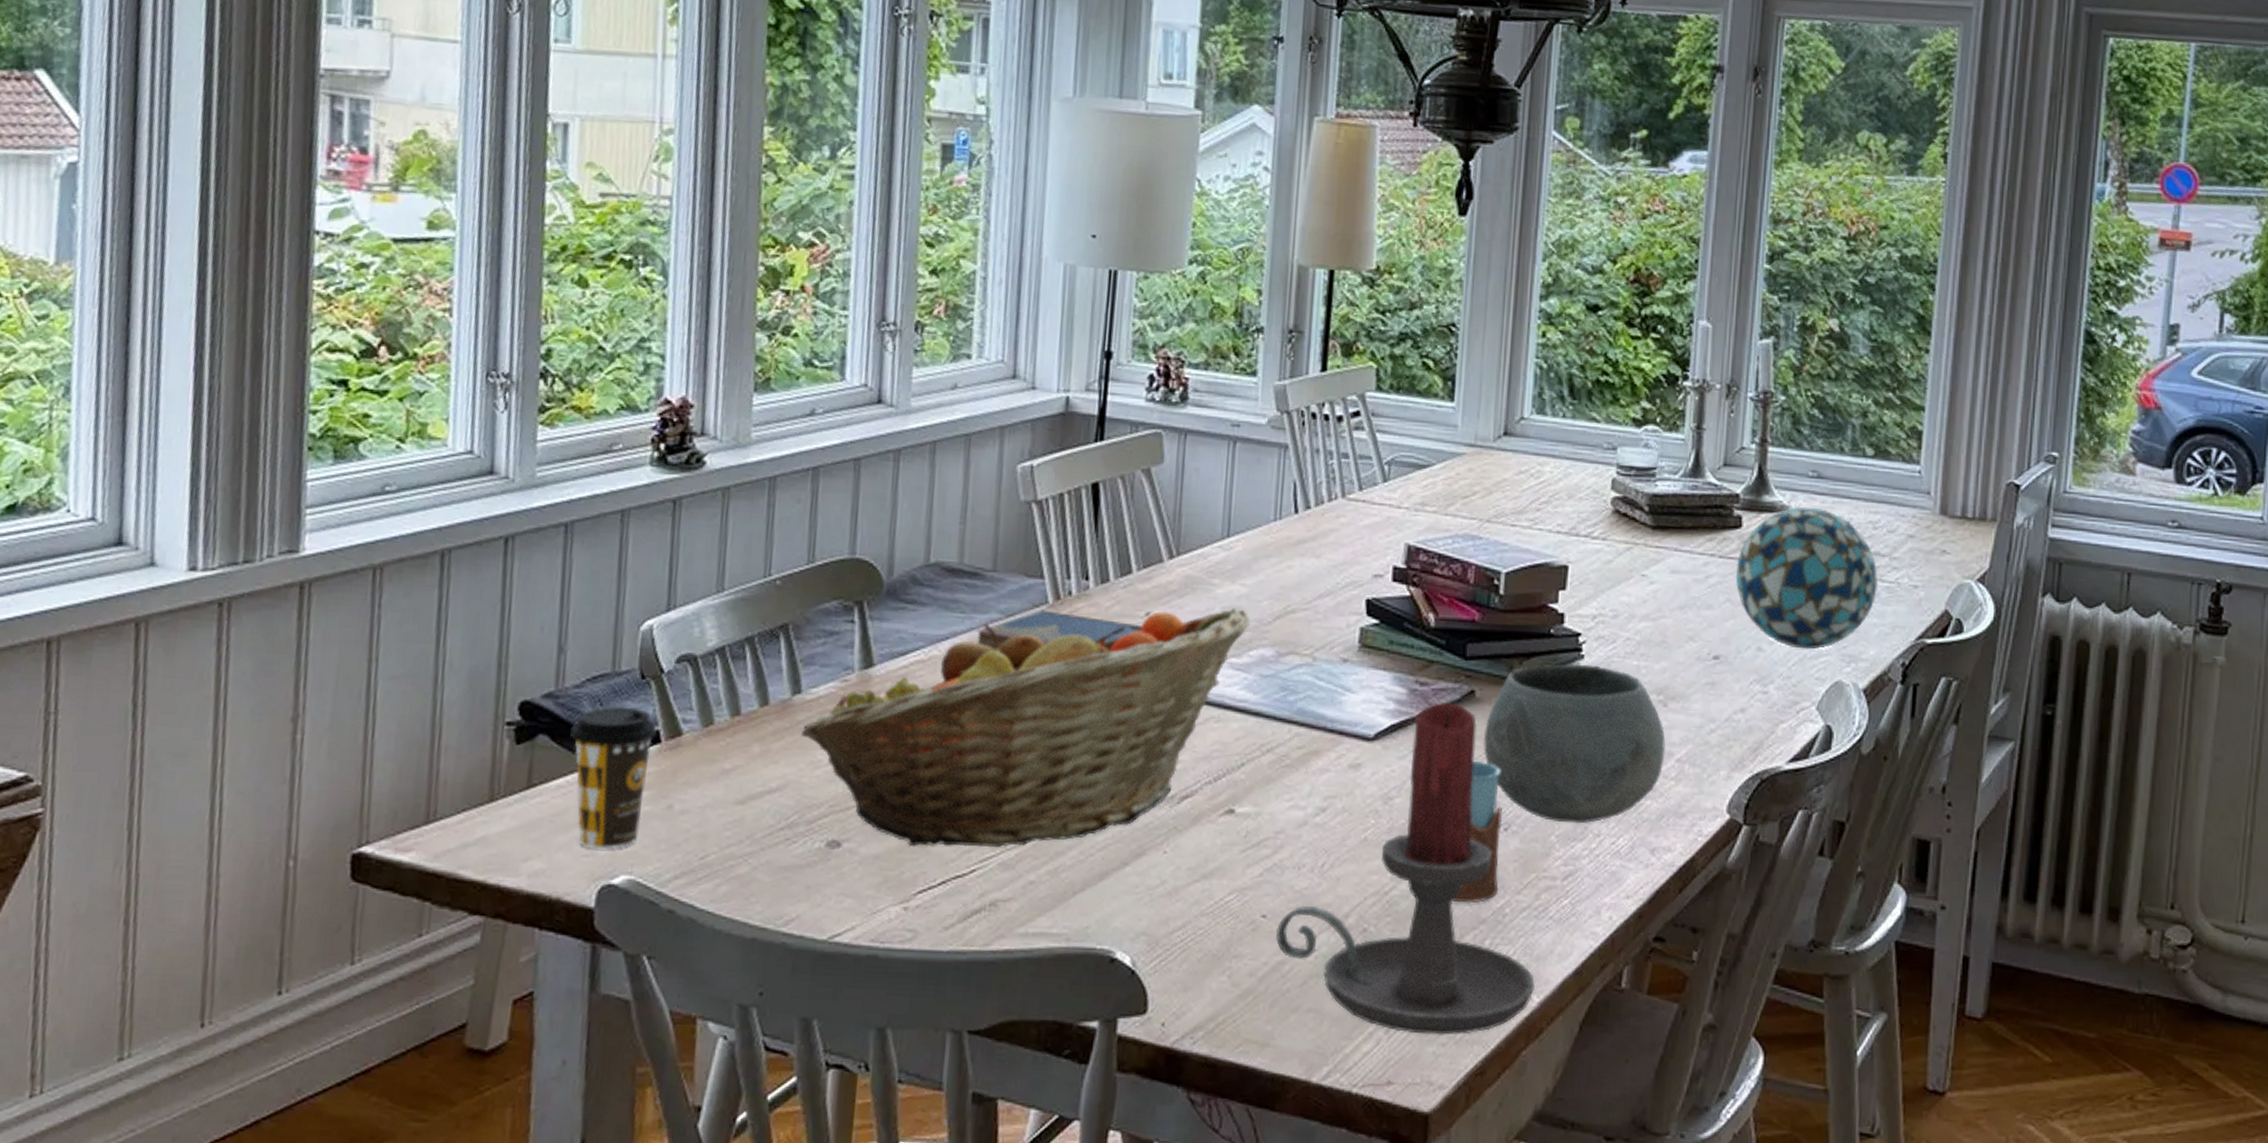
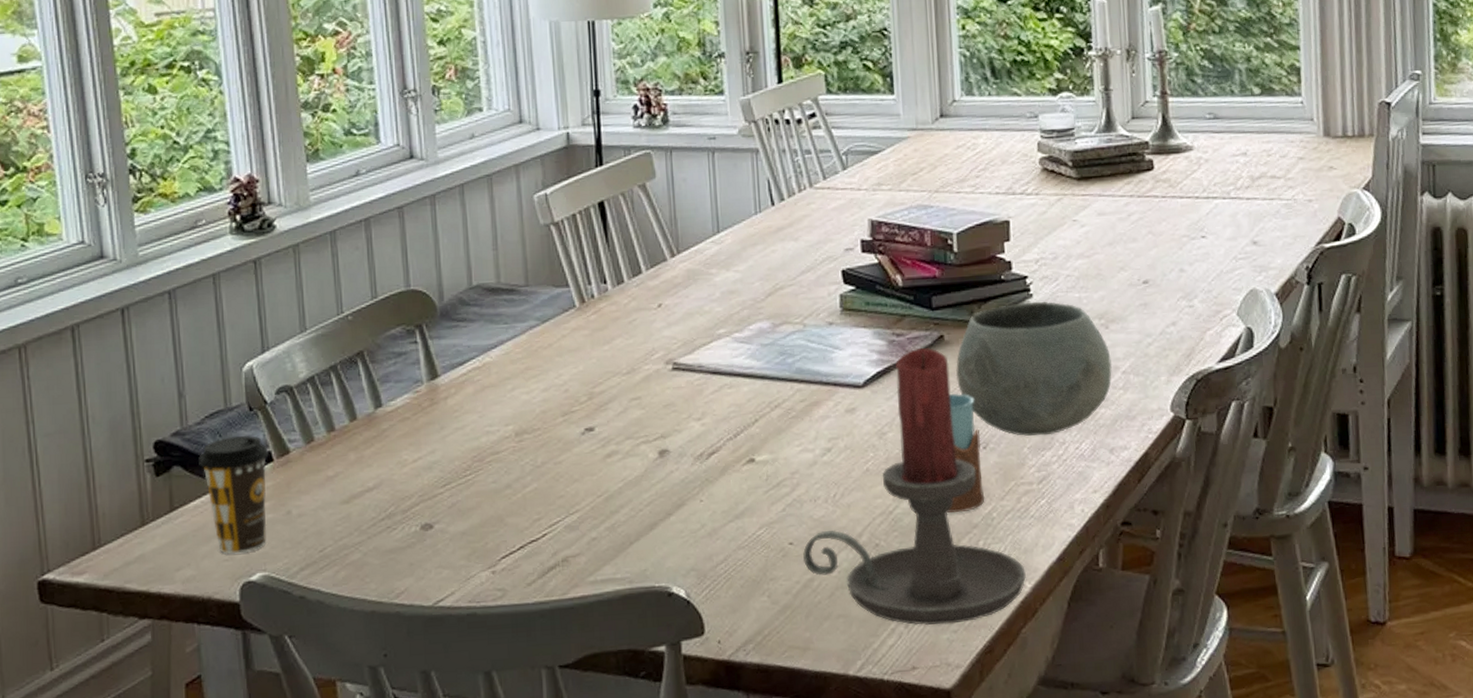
fruit basket: present [801,608,1251,848] -> none [387,291,747,522]
hardcover book: present [975,610,1142,651] -> none [518,313,657,352]
decorative ball: present [1735,506,1879,650] -> none [1152,144,1278,266]

